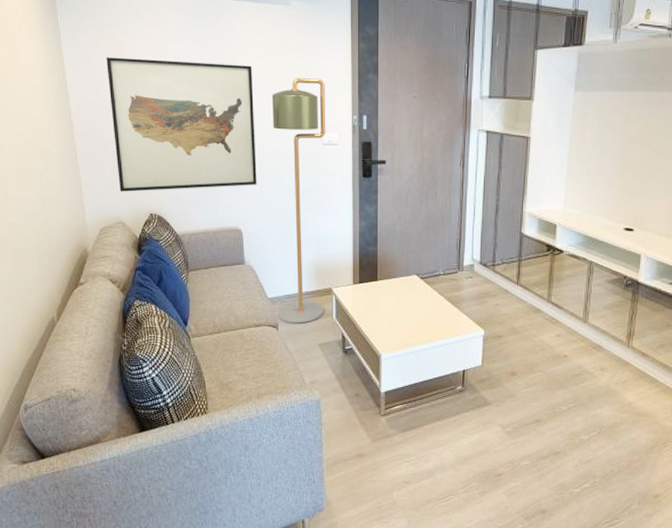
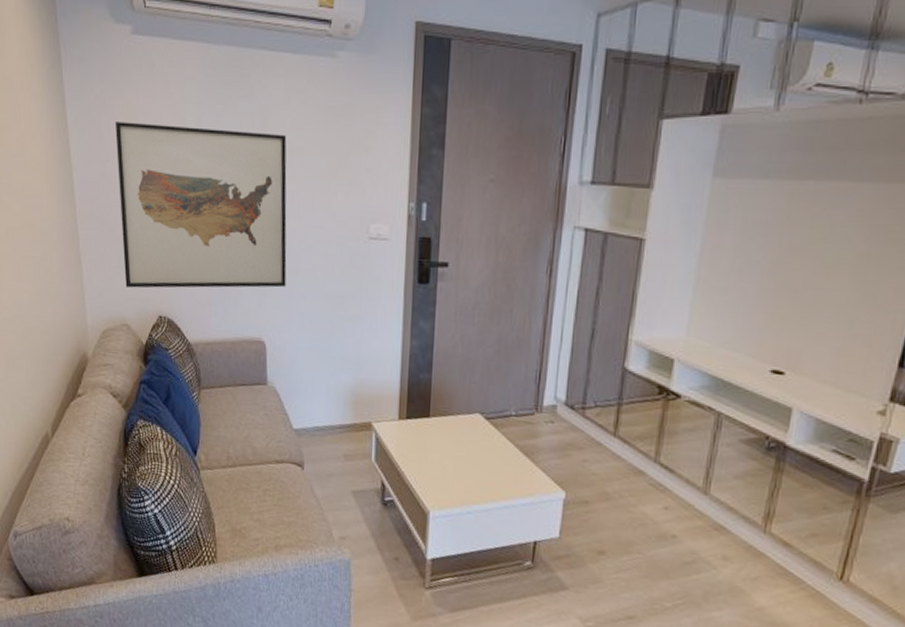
floor lamp: present [271,77,326,324] -> none [303,151,376,464]

